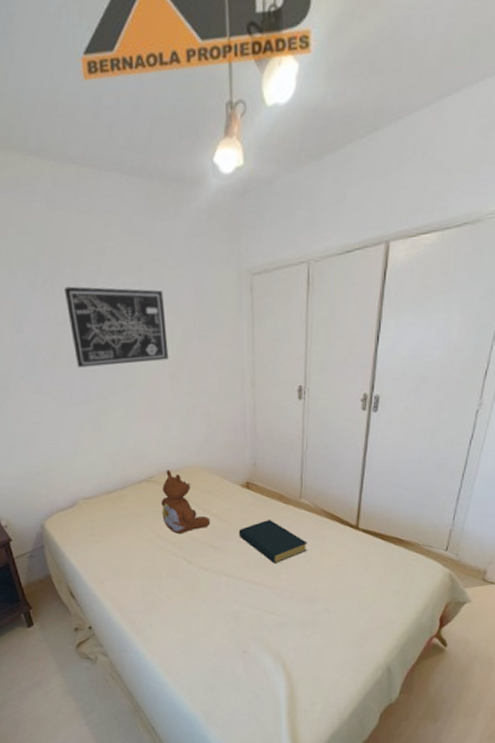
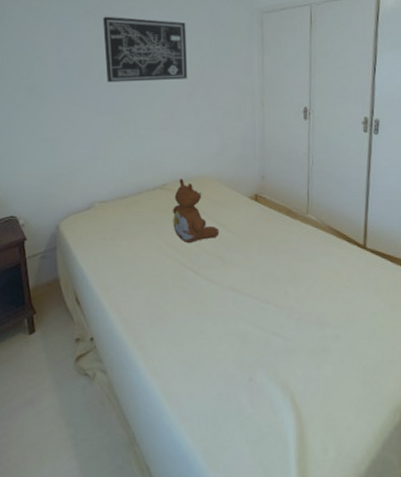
hardback book: present [238,519,308,563] -> none [246,233,316,280]

